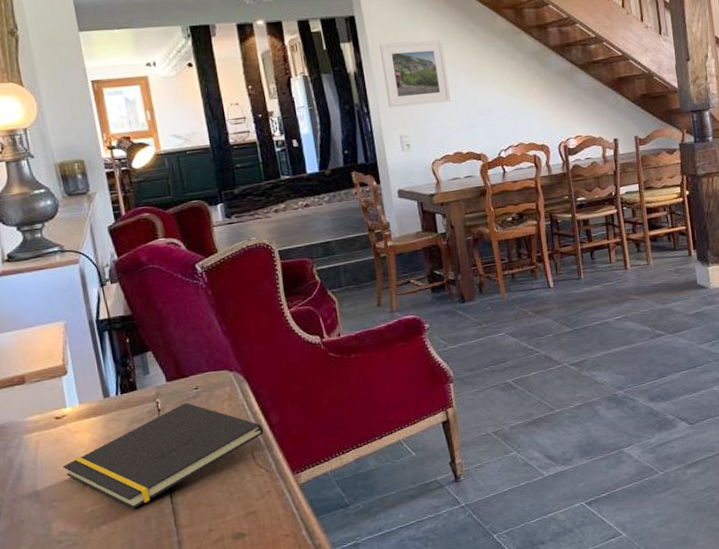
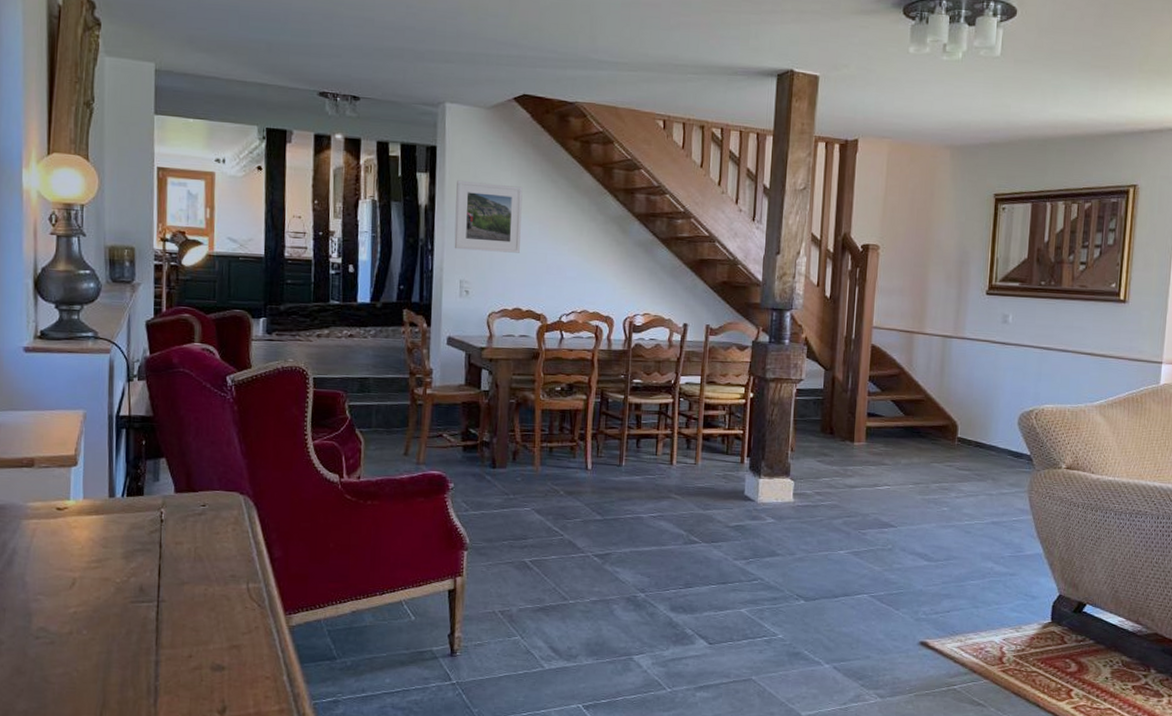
notepad: present [62,403,264,509] -> none [55,518,264,618]

